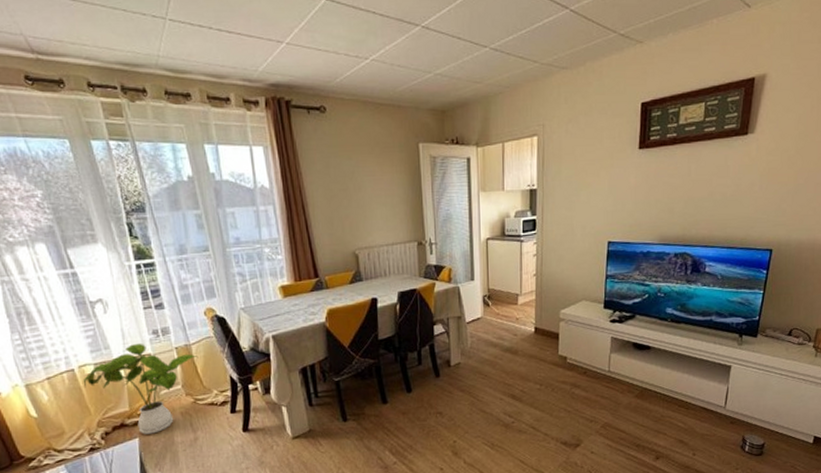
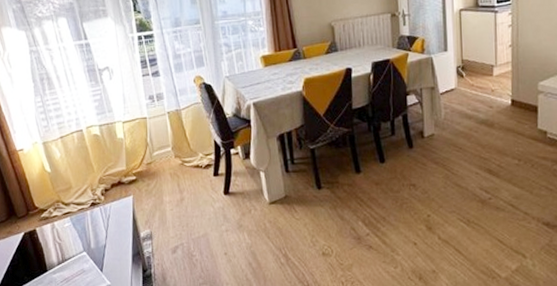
house plant: present [83,343,198,434] -> none [89,107,187,193]

